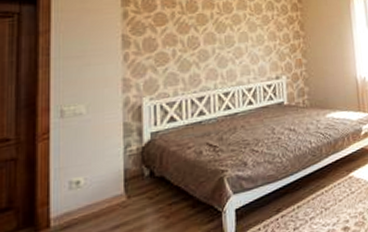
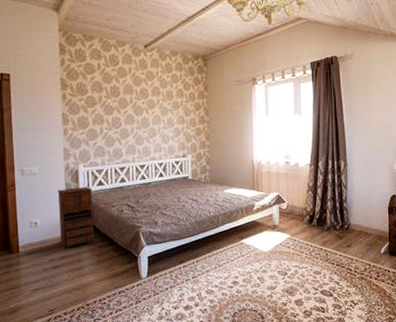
chest of drawers: none [111,125,164,213] -> present [57,187,95,248]

